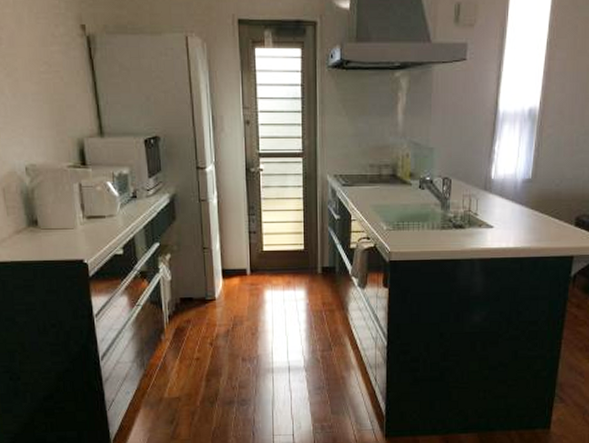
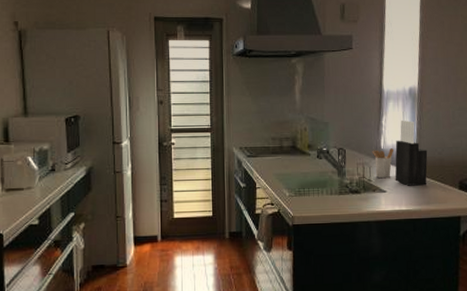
utensil holder: none [481,179,506,213] -> present [372,148,394,179]
knife block: none [504,146,544,221] -> present [395,120,428,186]

